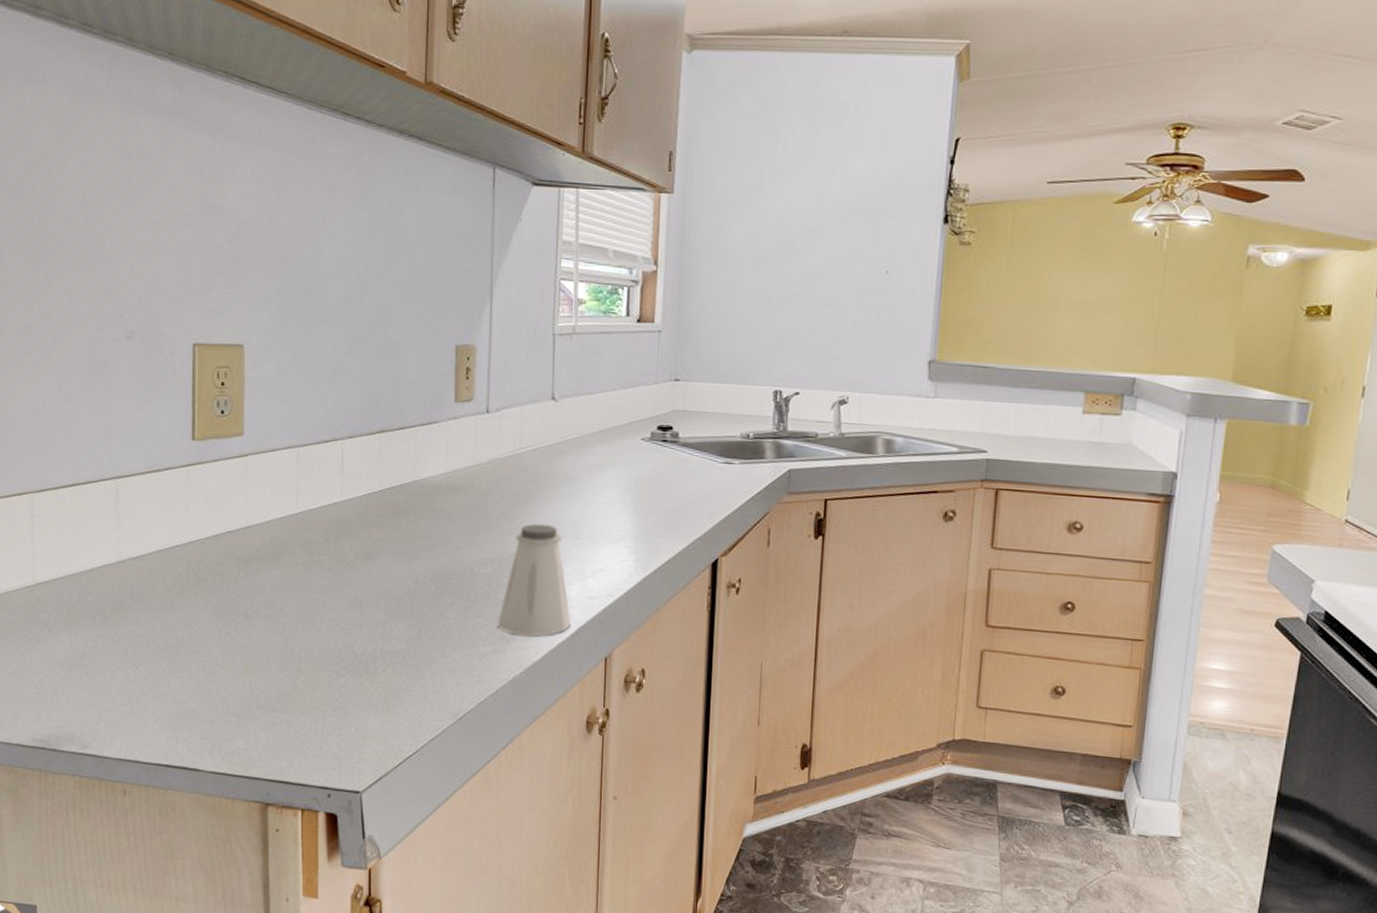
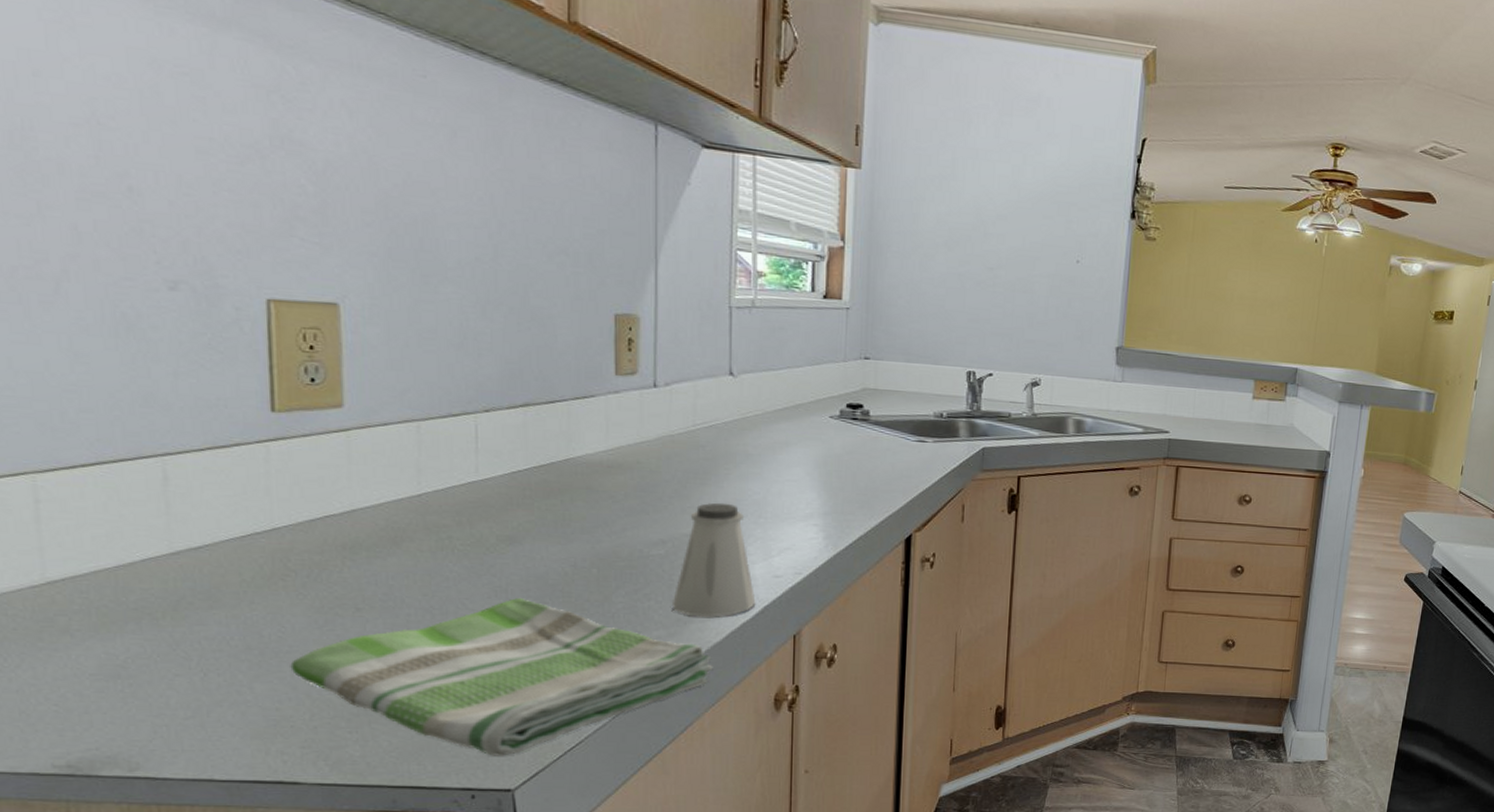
dish towel: none [196,611,532,759] -> present [290,598,713,756]

